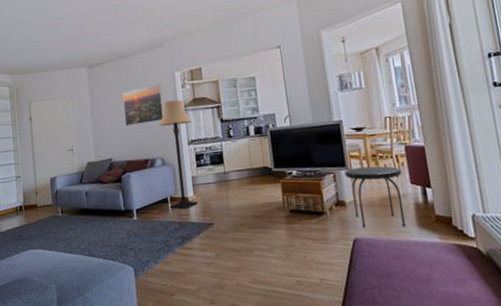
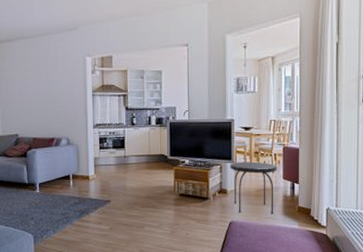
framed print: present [122,84,164,127] -> none [32,67,73,105]
lamp: present [158,99,198,210] -> none [66,84,98,186]

